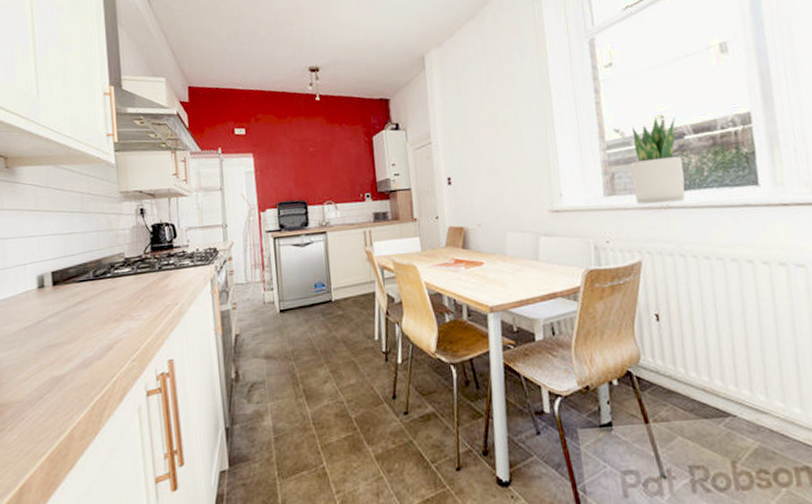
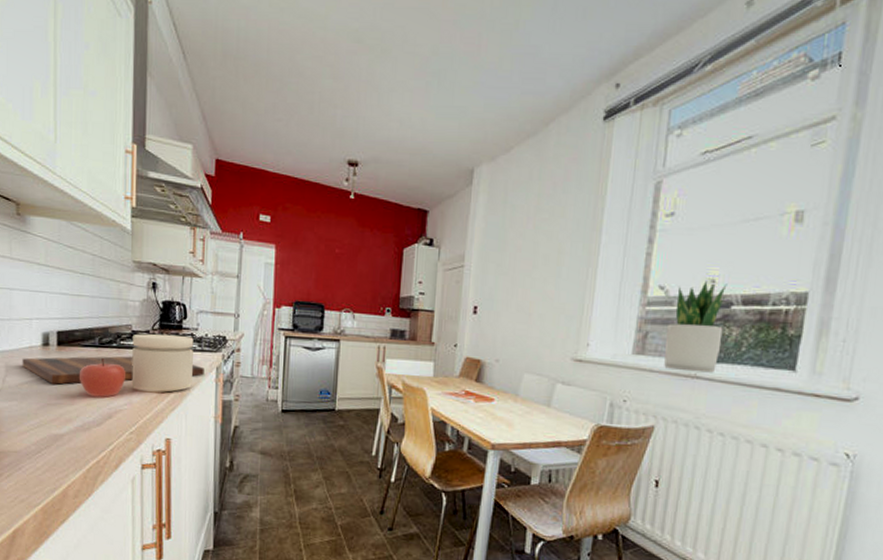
cutting board: none [19,281,199,325] -> present [22,356,204,385]
fruit: none [76,290,123,331] -> present [79,358,127,397]
jar: none [126,254,189,317] -> present [131,333,194,393]

